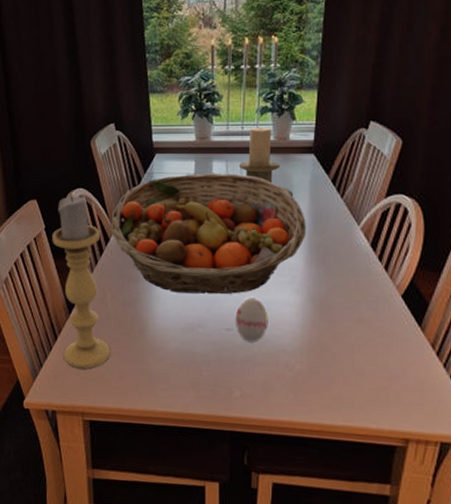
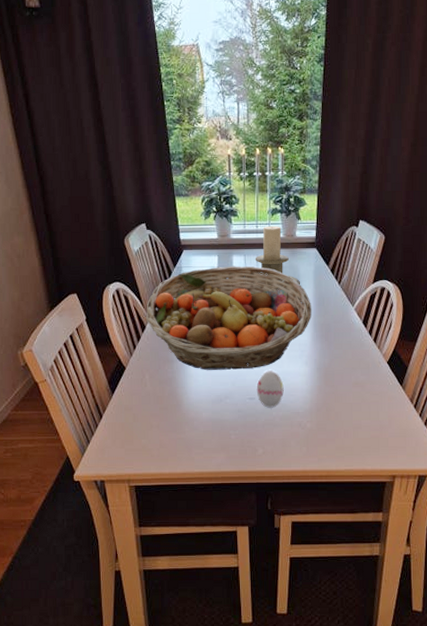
candle holder: present [52,196,110,369] -> none [93,289,151,442]

